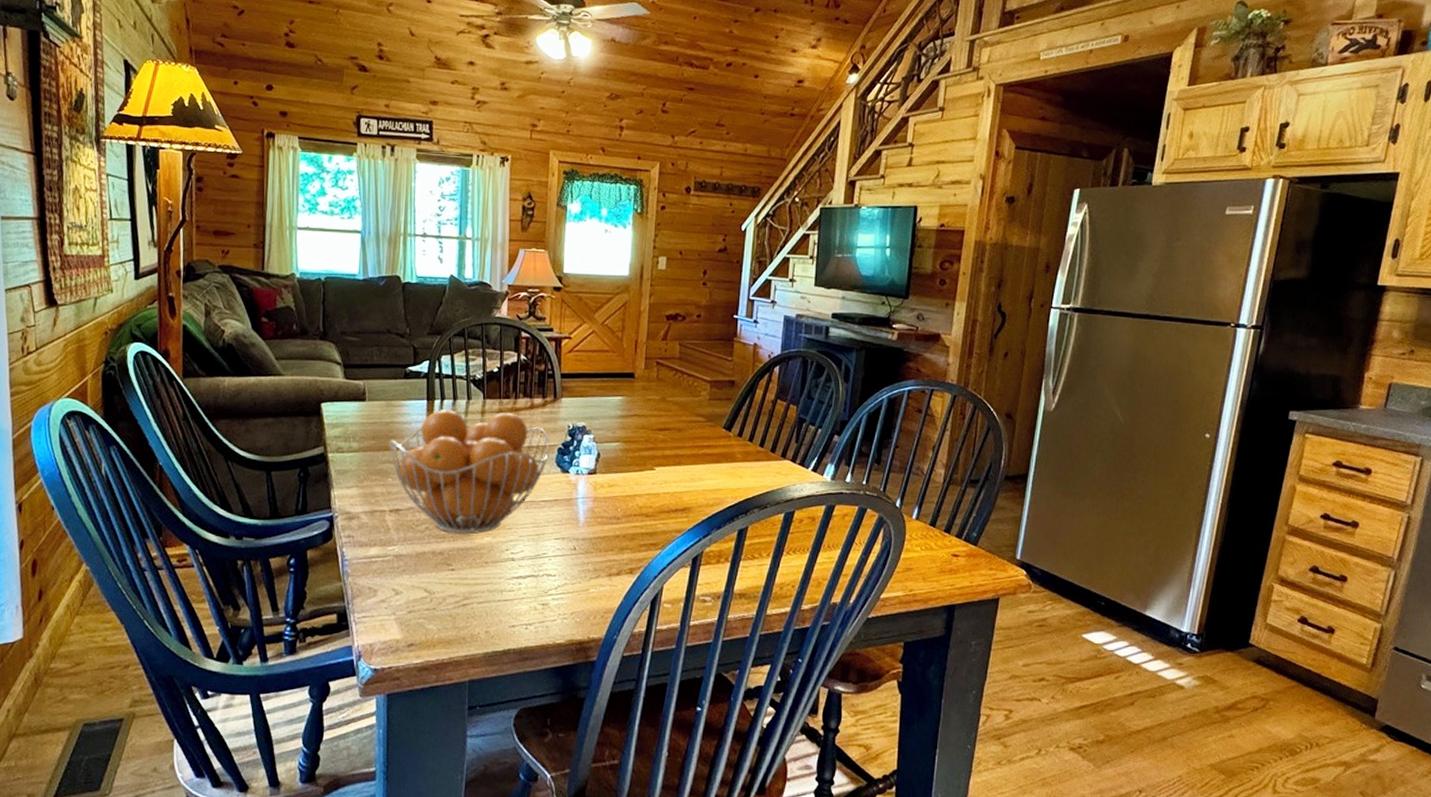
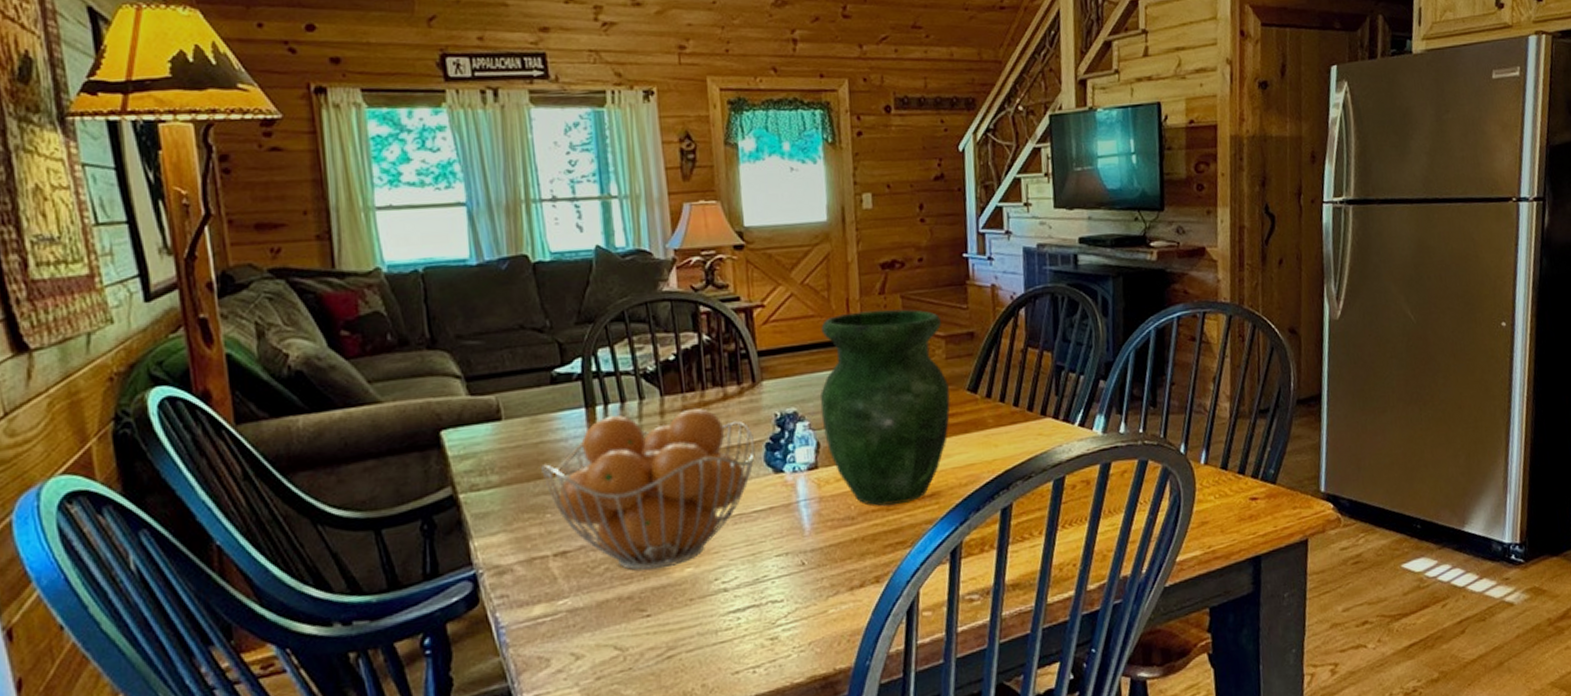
vase: none [604,352,709,512] -> present [820,309,951,506]

